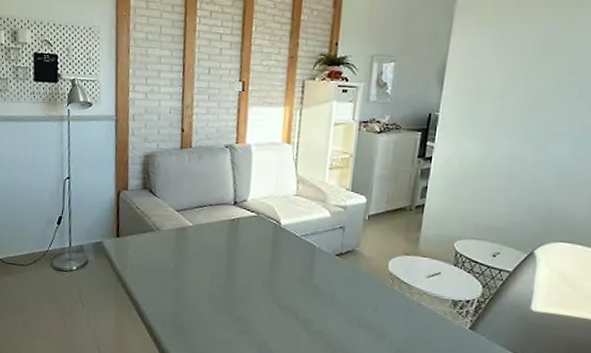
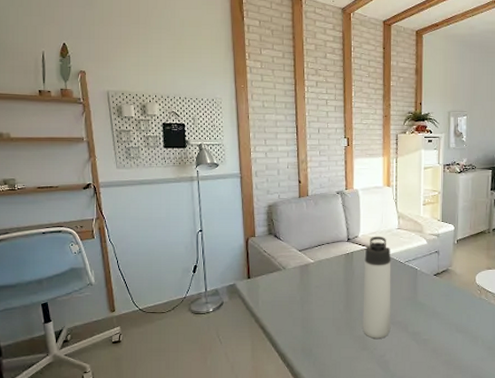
thermos bottle: none [244,201,285,323] -> present [363,236,391,339]

